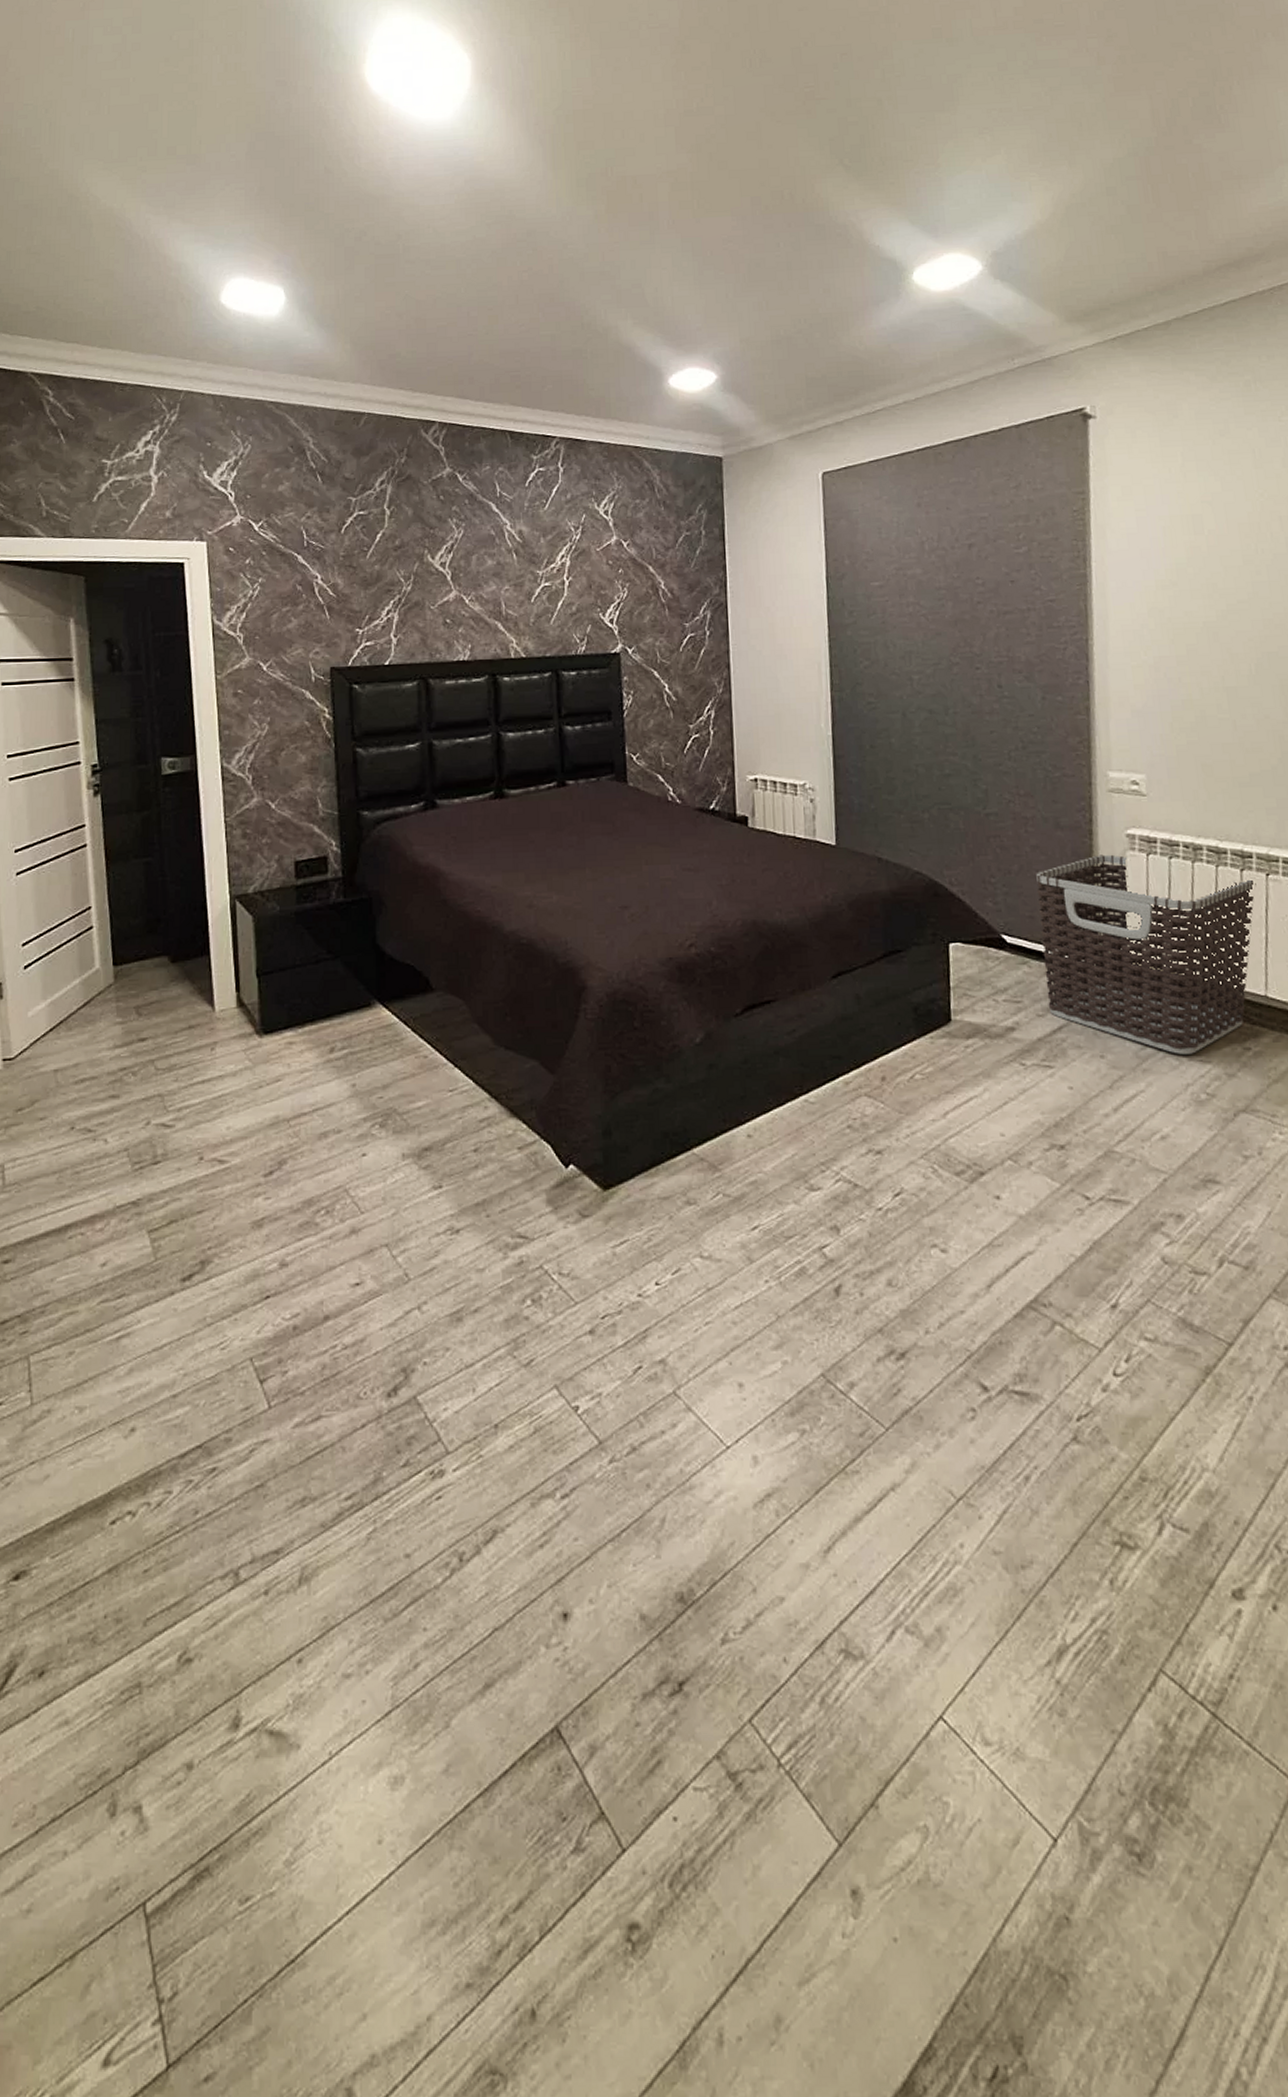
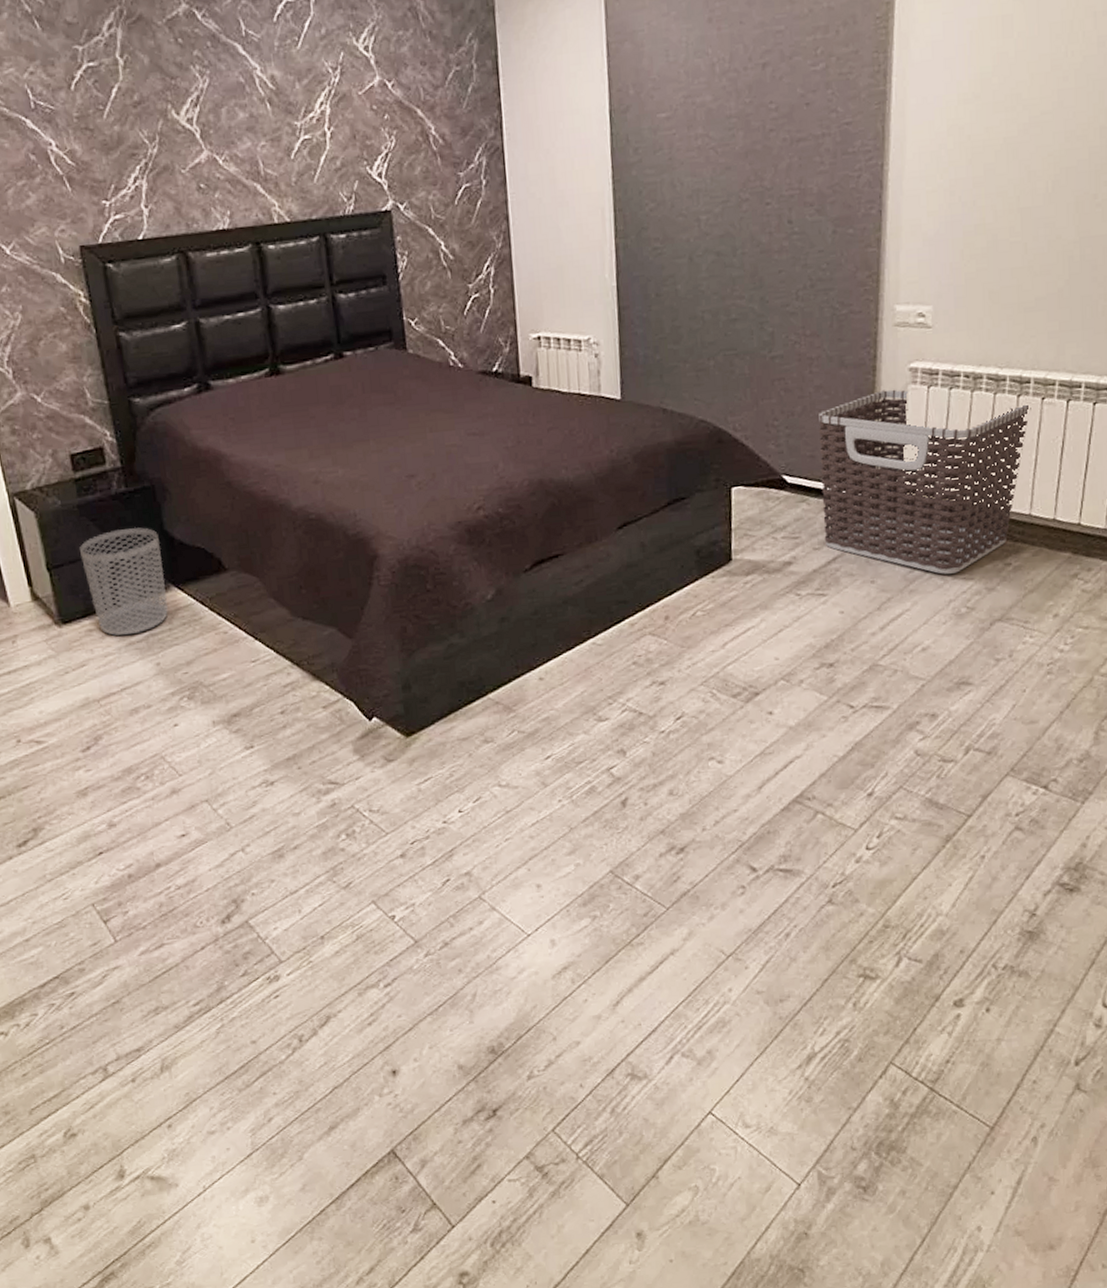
waste bin: none [291,938,370,1052] -> present [80,527,168,637]

